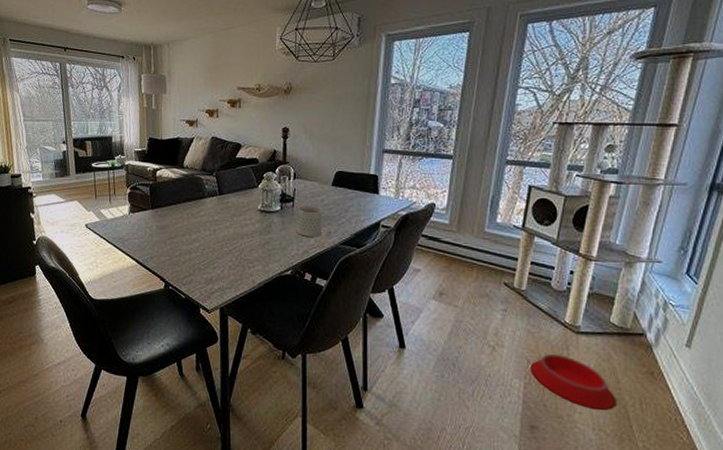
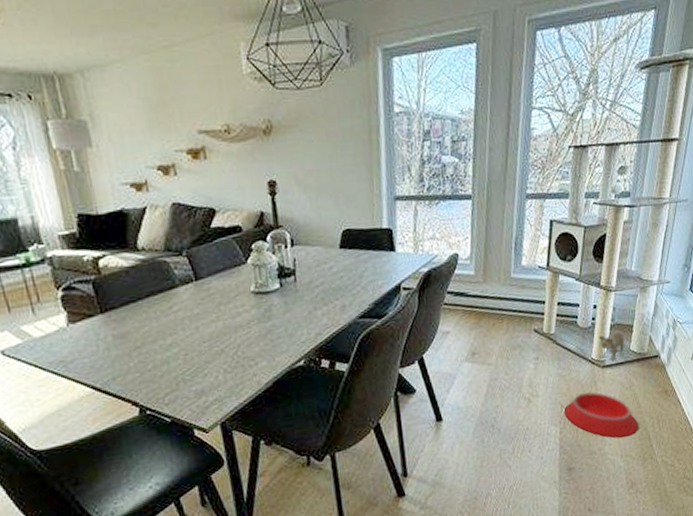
mug: present [296,204,323,237] -> none [301,276,335,316]
cat: none [575,299,605,329] -> present [599,329,625,361]

